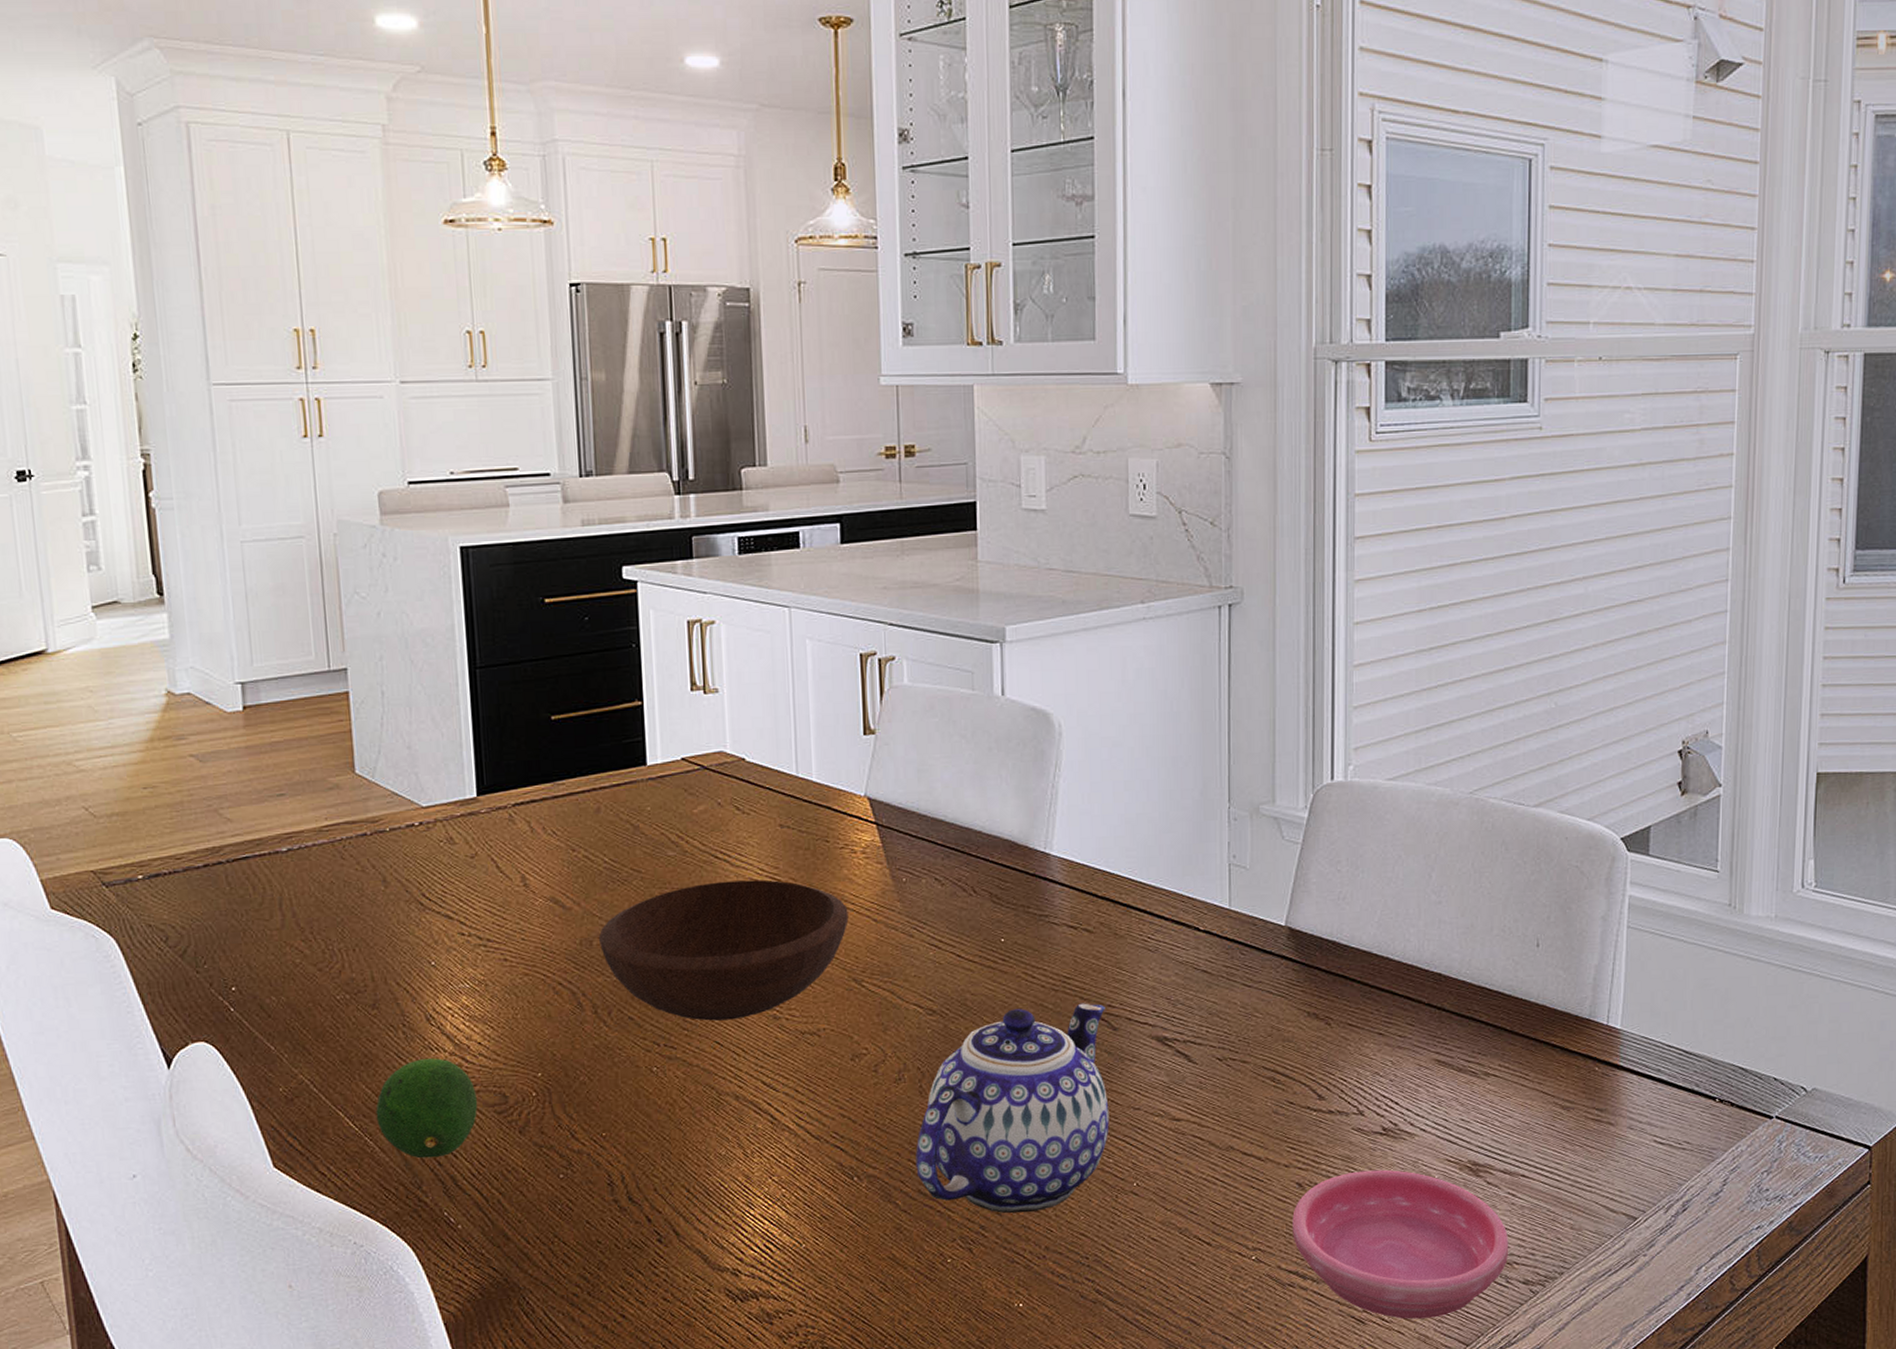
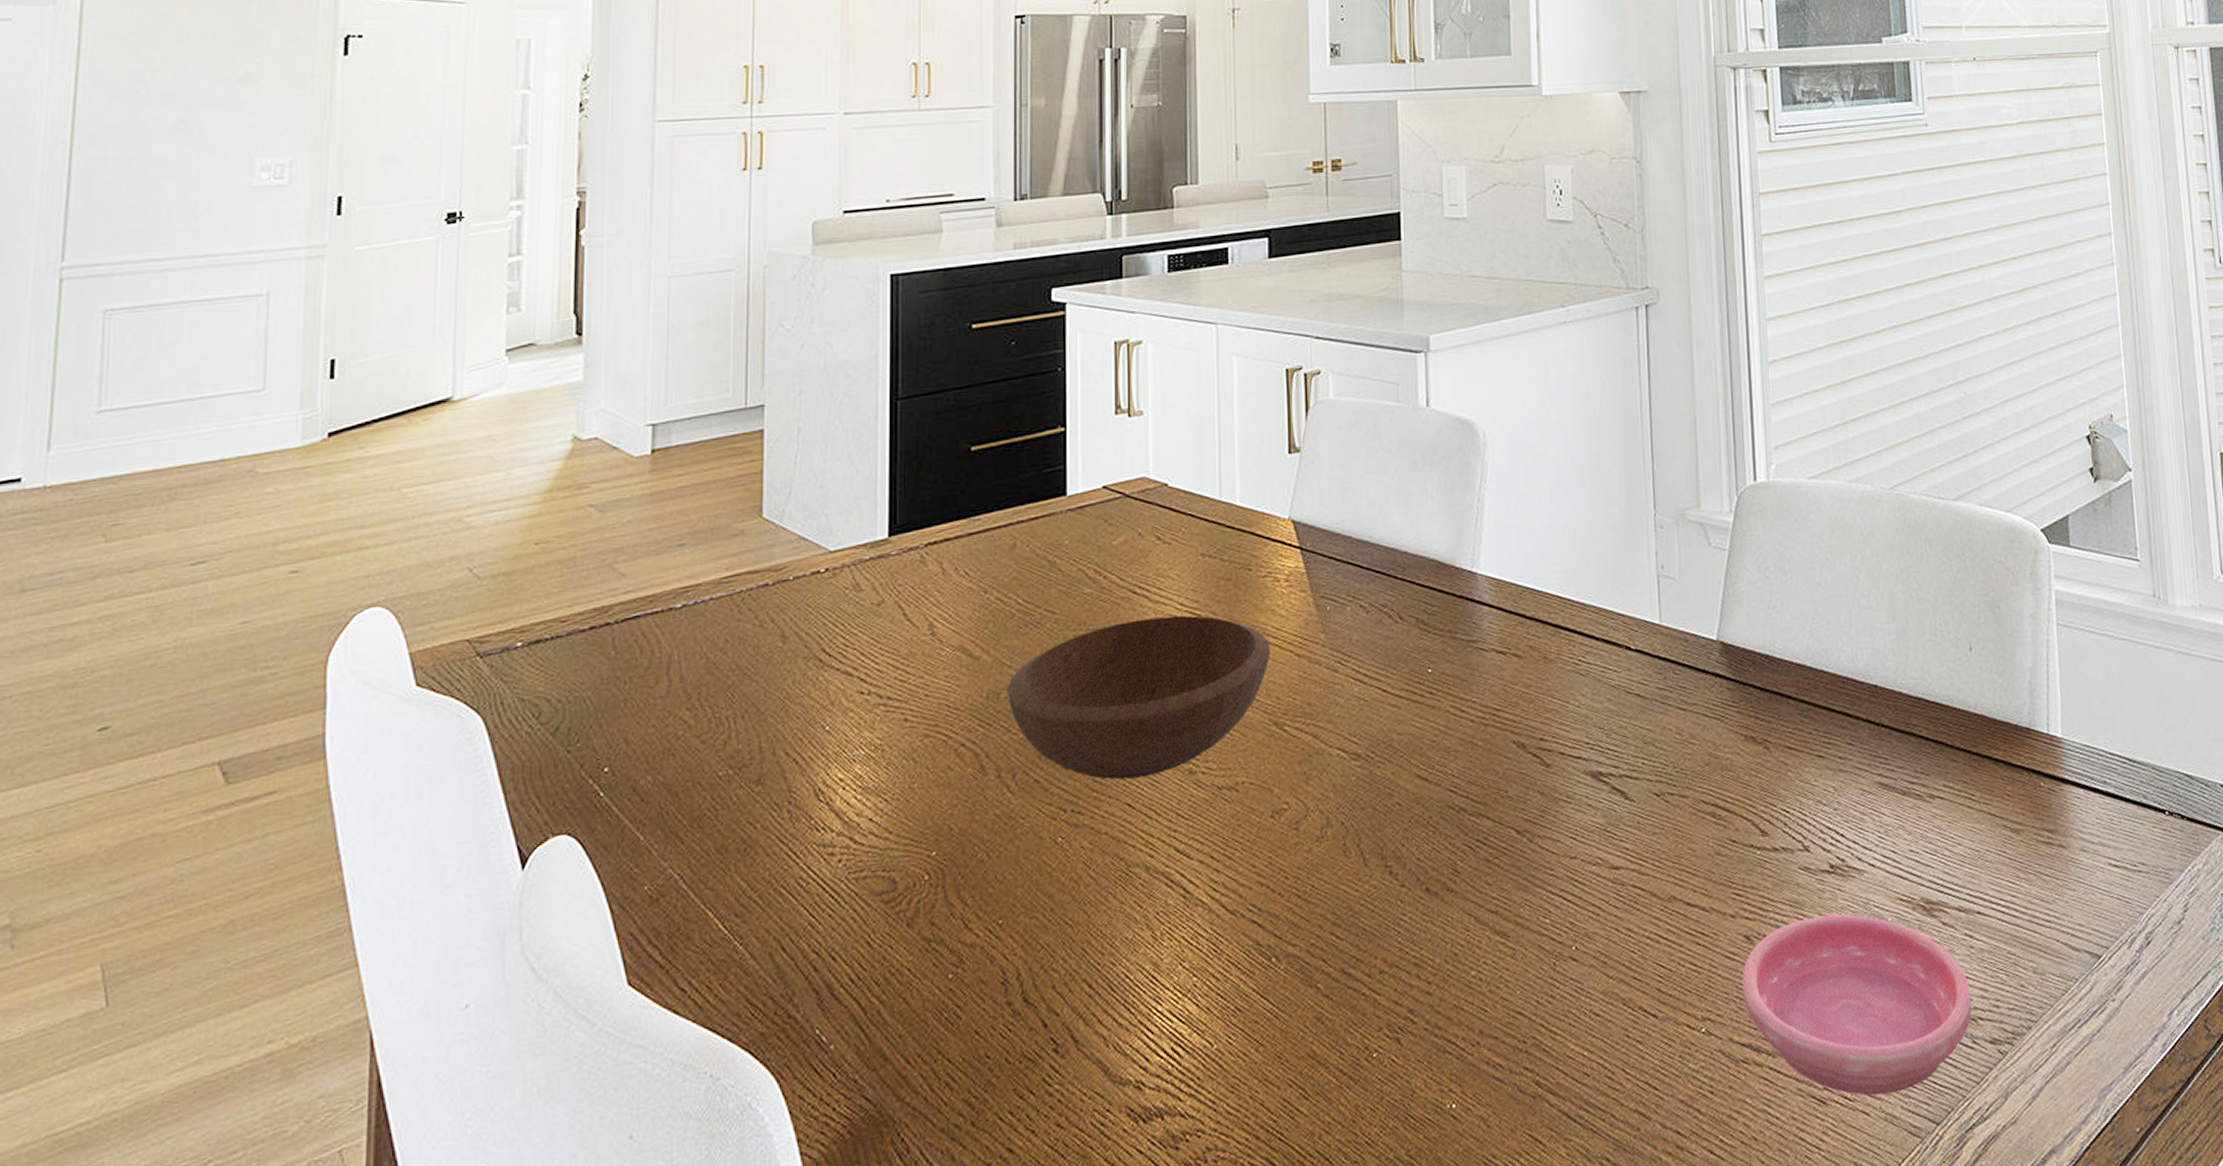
fruit: present [376,1058,478,1159] -> none [749,840,864,964]
teapot: present [915,1003,1109,1214] -> none [1339,737,1545,993]

